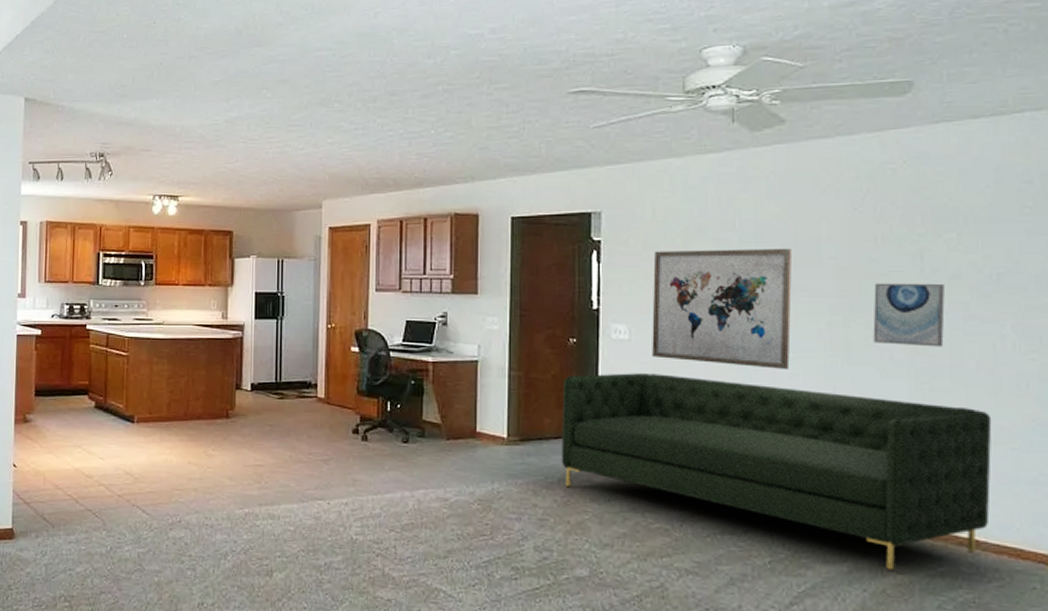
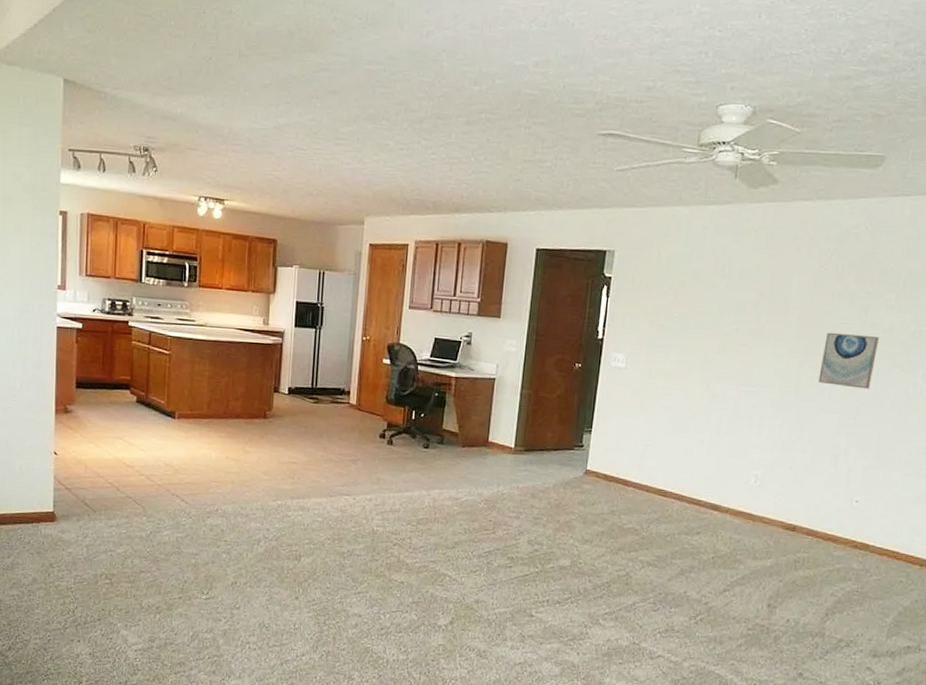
sofa: present [561,373,992,571] -> none [557,396,895,566]
wall art: present [652,248,793,370] -> none [642,290,768,402]

